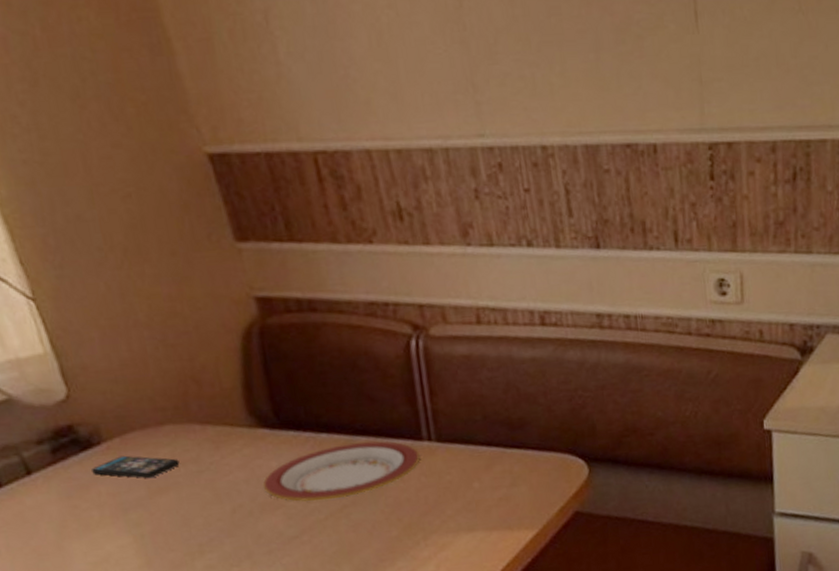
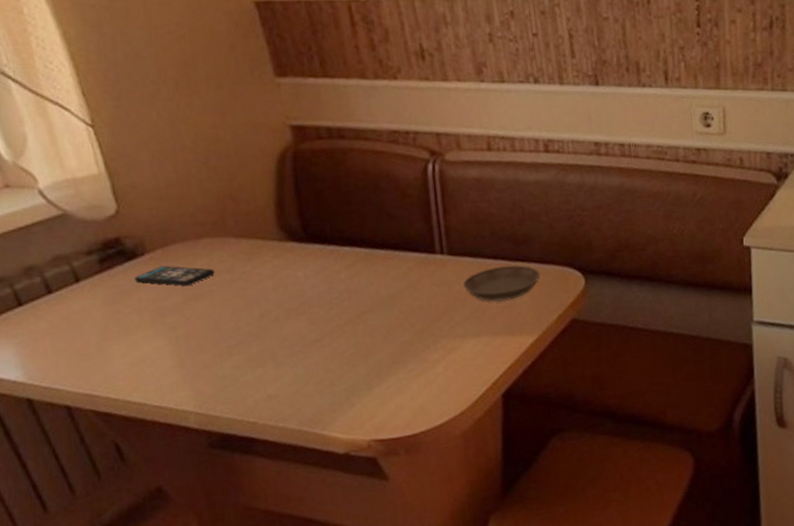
plate: present [262,440,420,501] -> none [289,253,433,308]
saucer: none [454,452,539,493] -> present [463,265,540,302]

